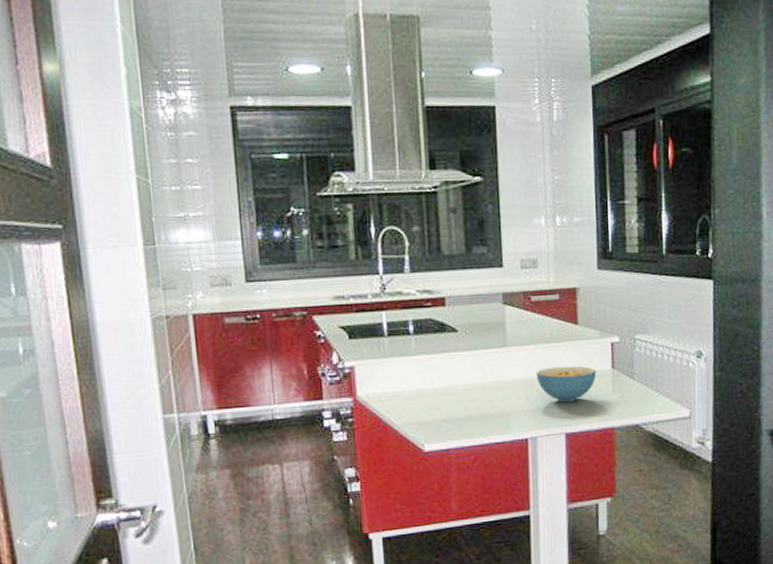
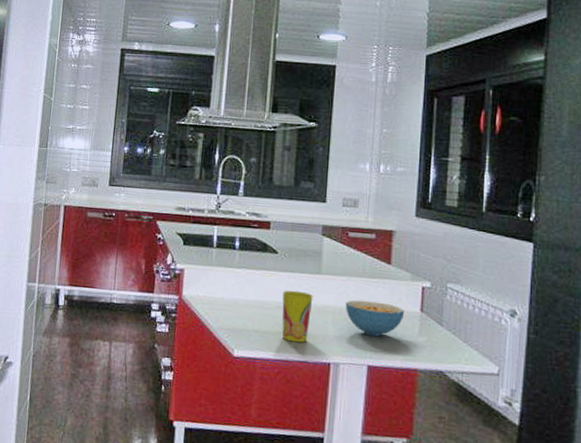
cup: none [469,368,502,425] -> present [282,290,313,343]

